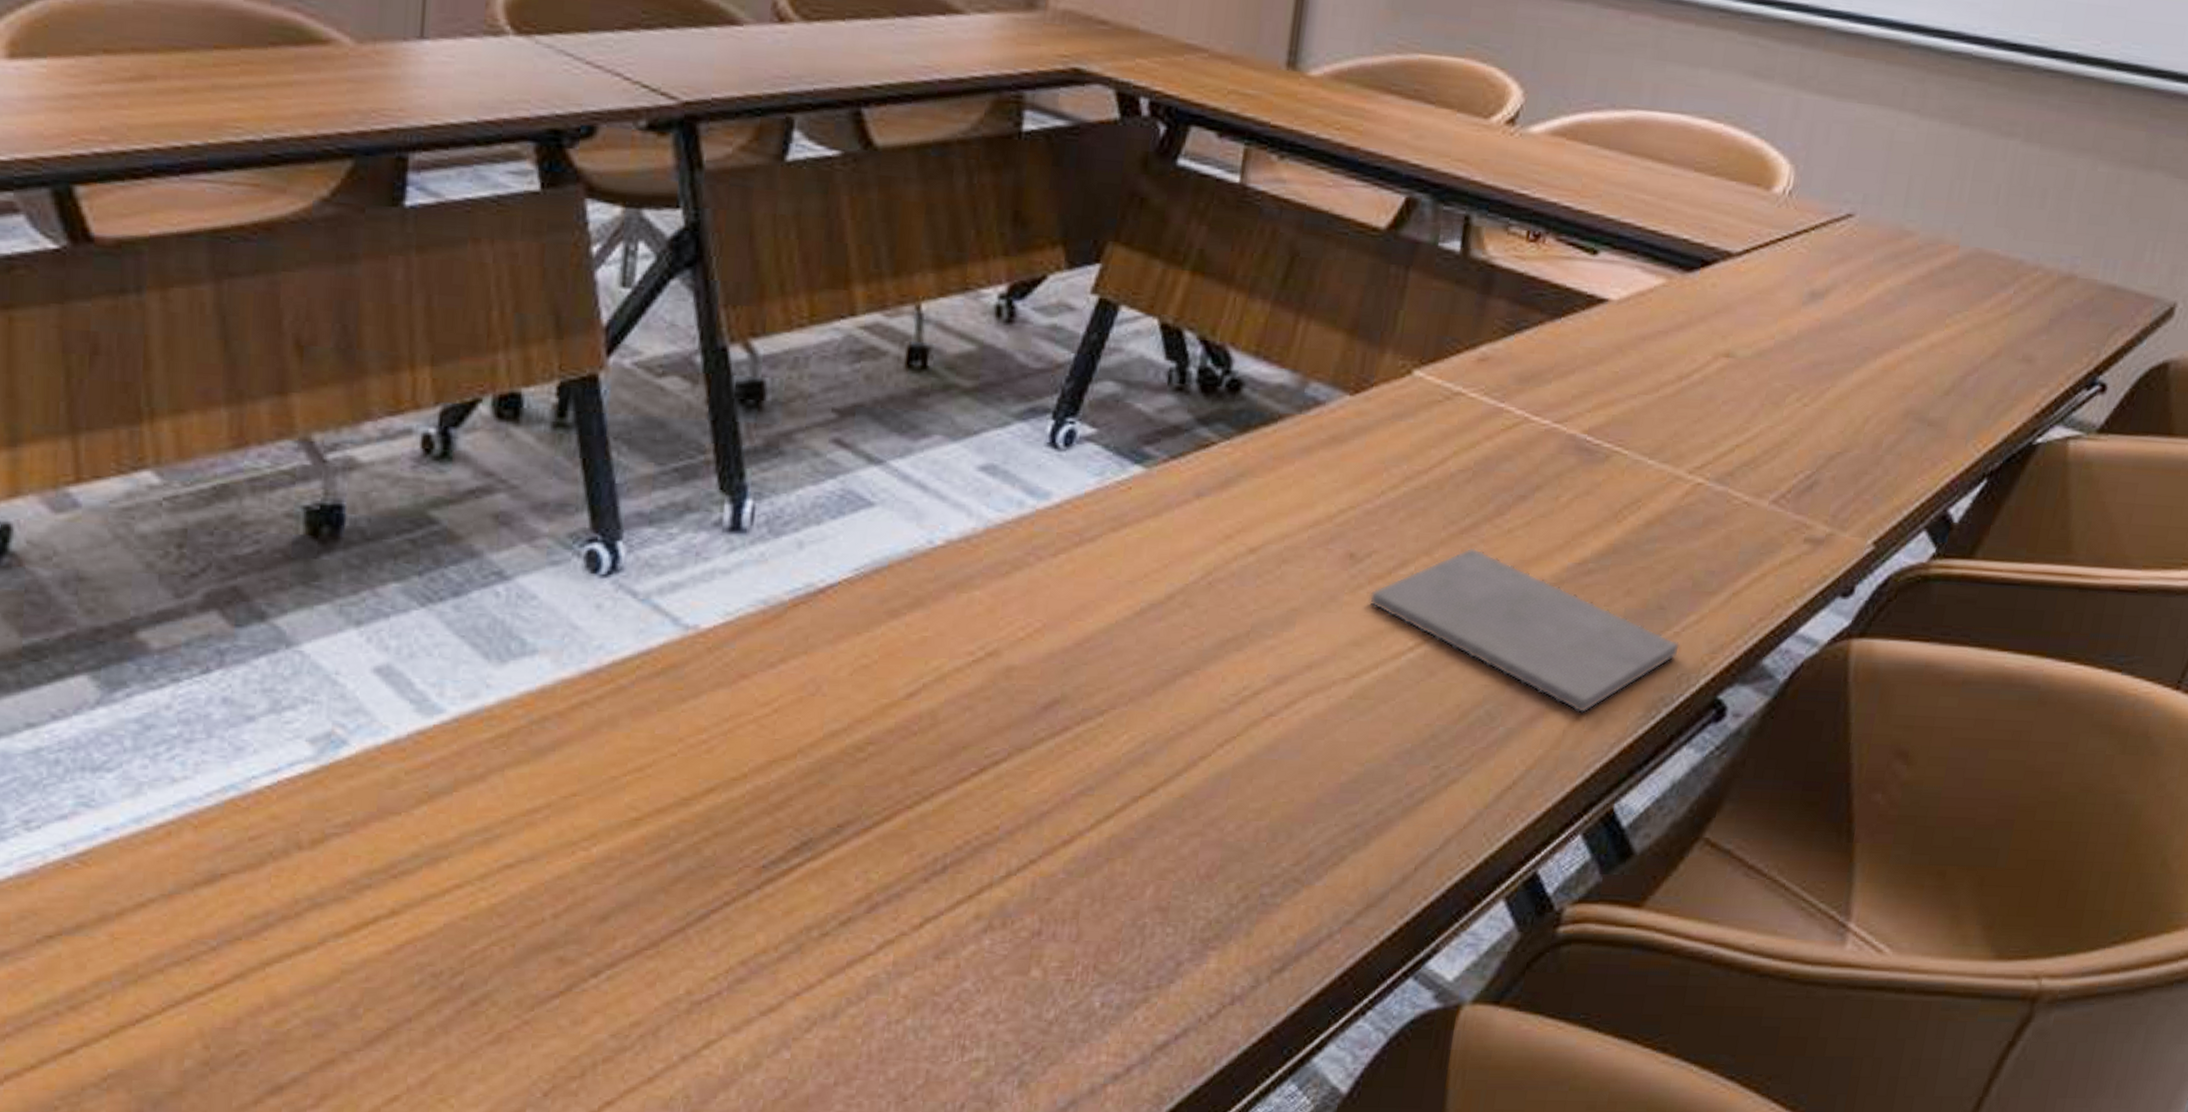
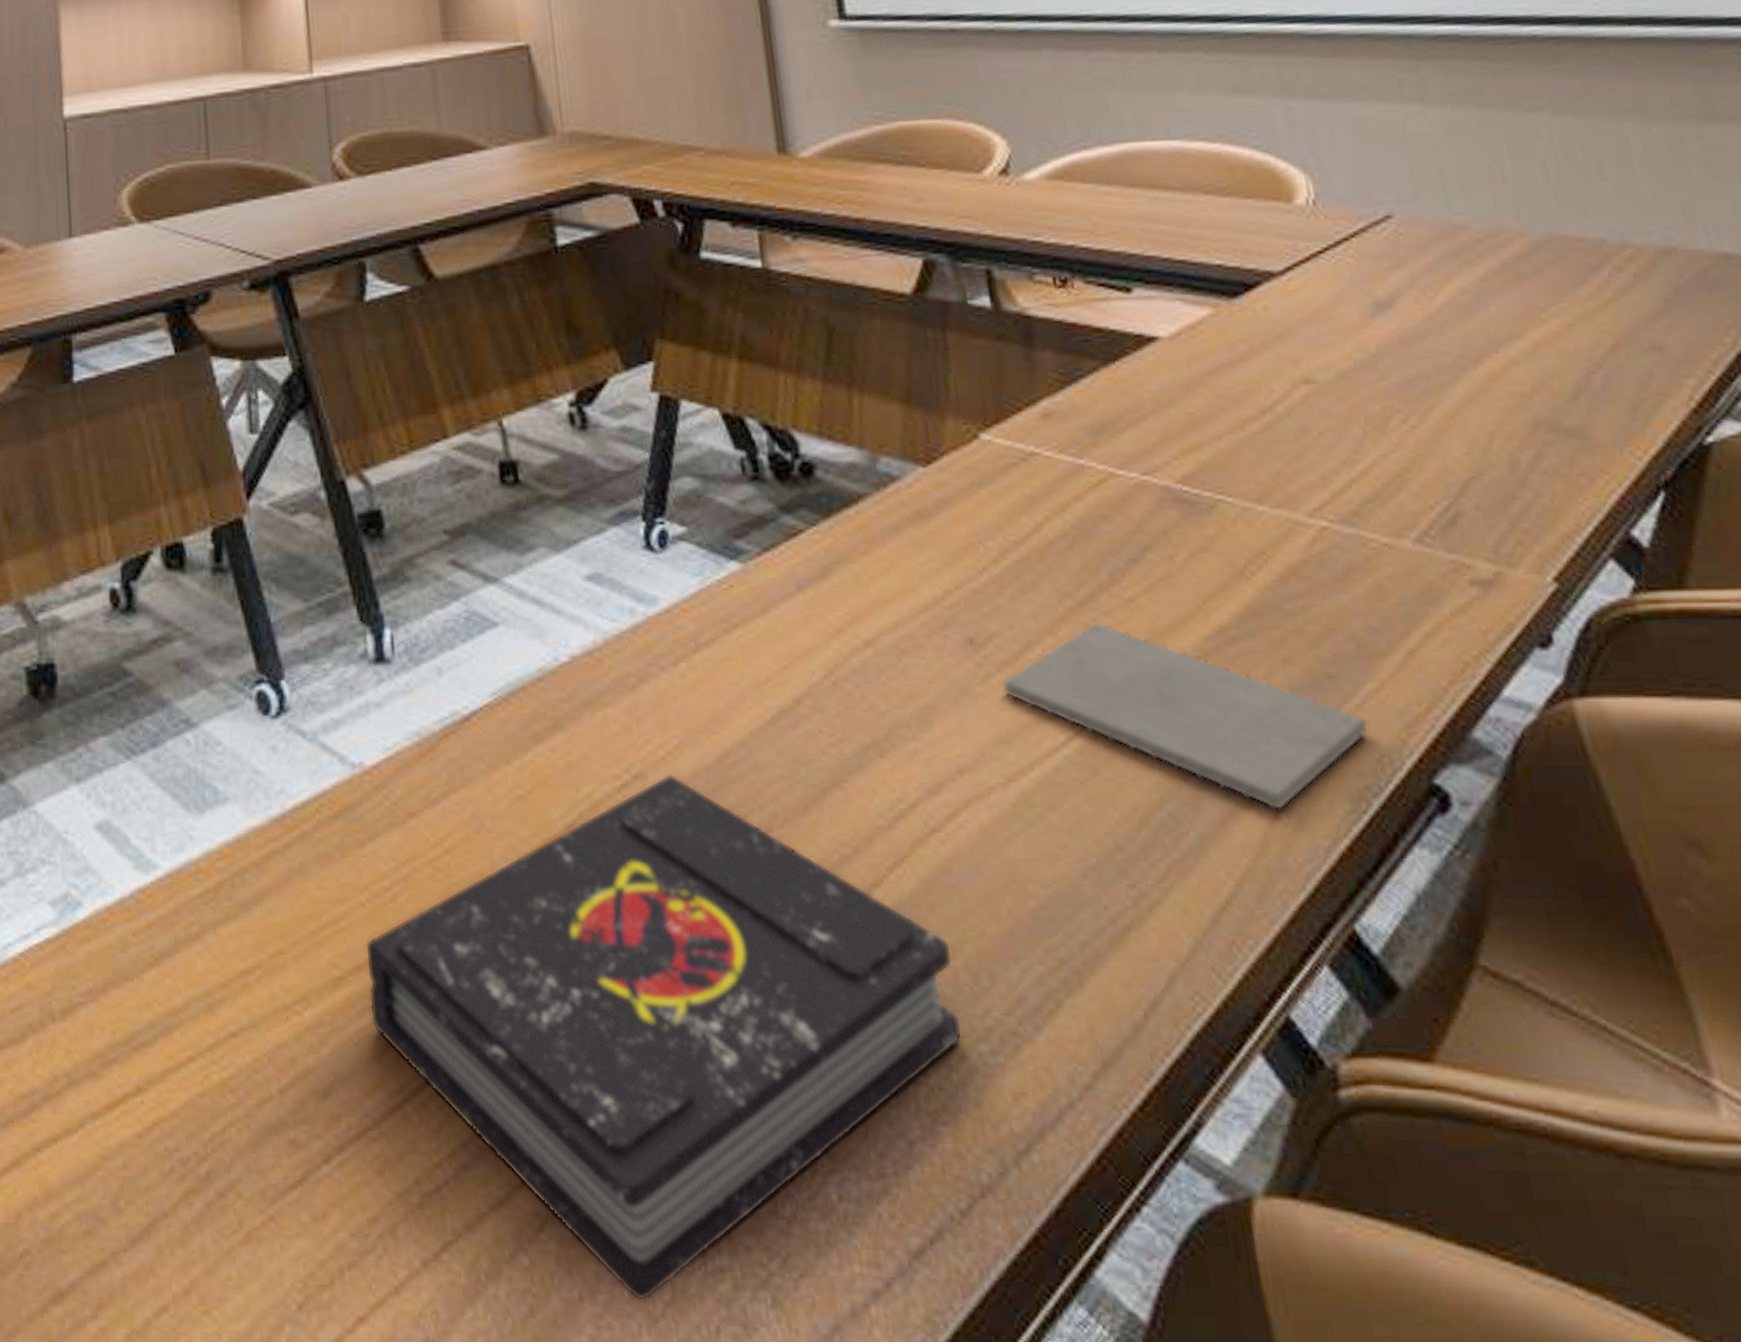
book: none [664,653,1259,1085] -> present [364,773,962,1301]

